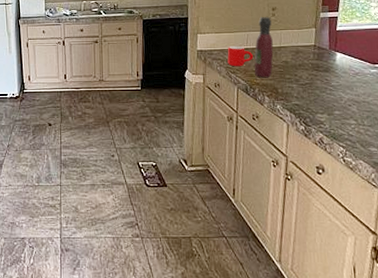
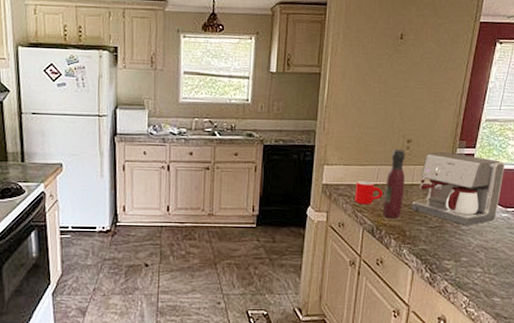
coffee maker: none [281,16,369,82] -> present [412,151,504,226]

